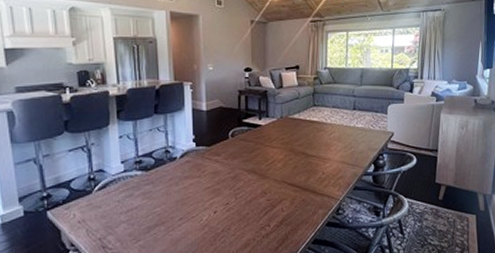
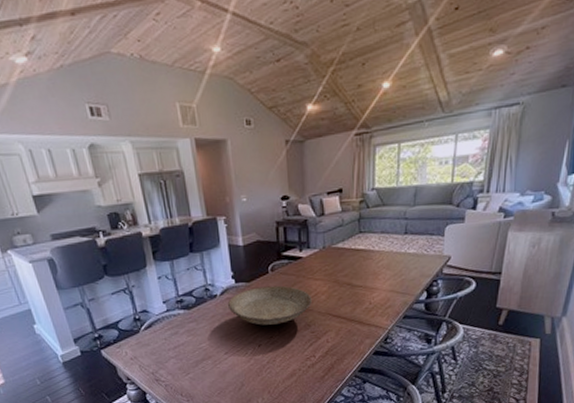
decorative bowl: none [187,151,269,192] -> present [228,285,312,326]

